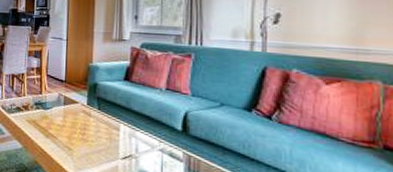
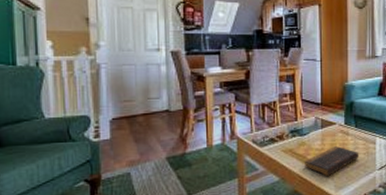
book: none [46,125,100,154] -> present [305,146,358,176]

